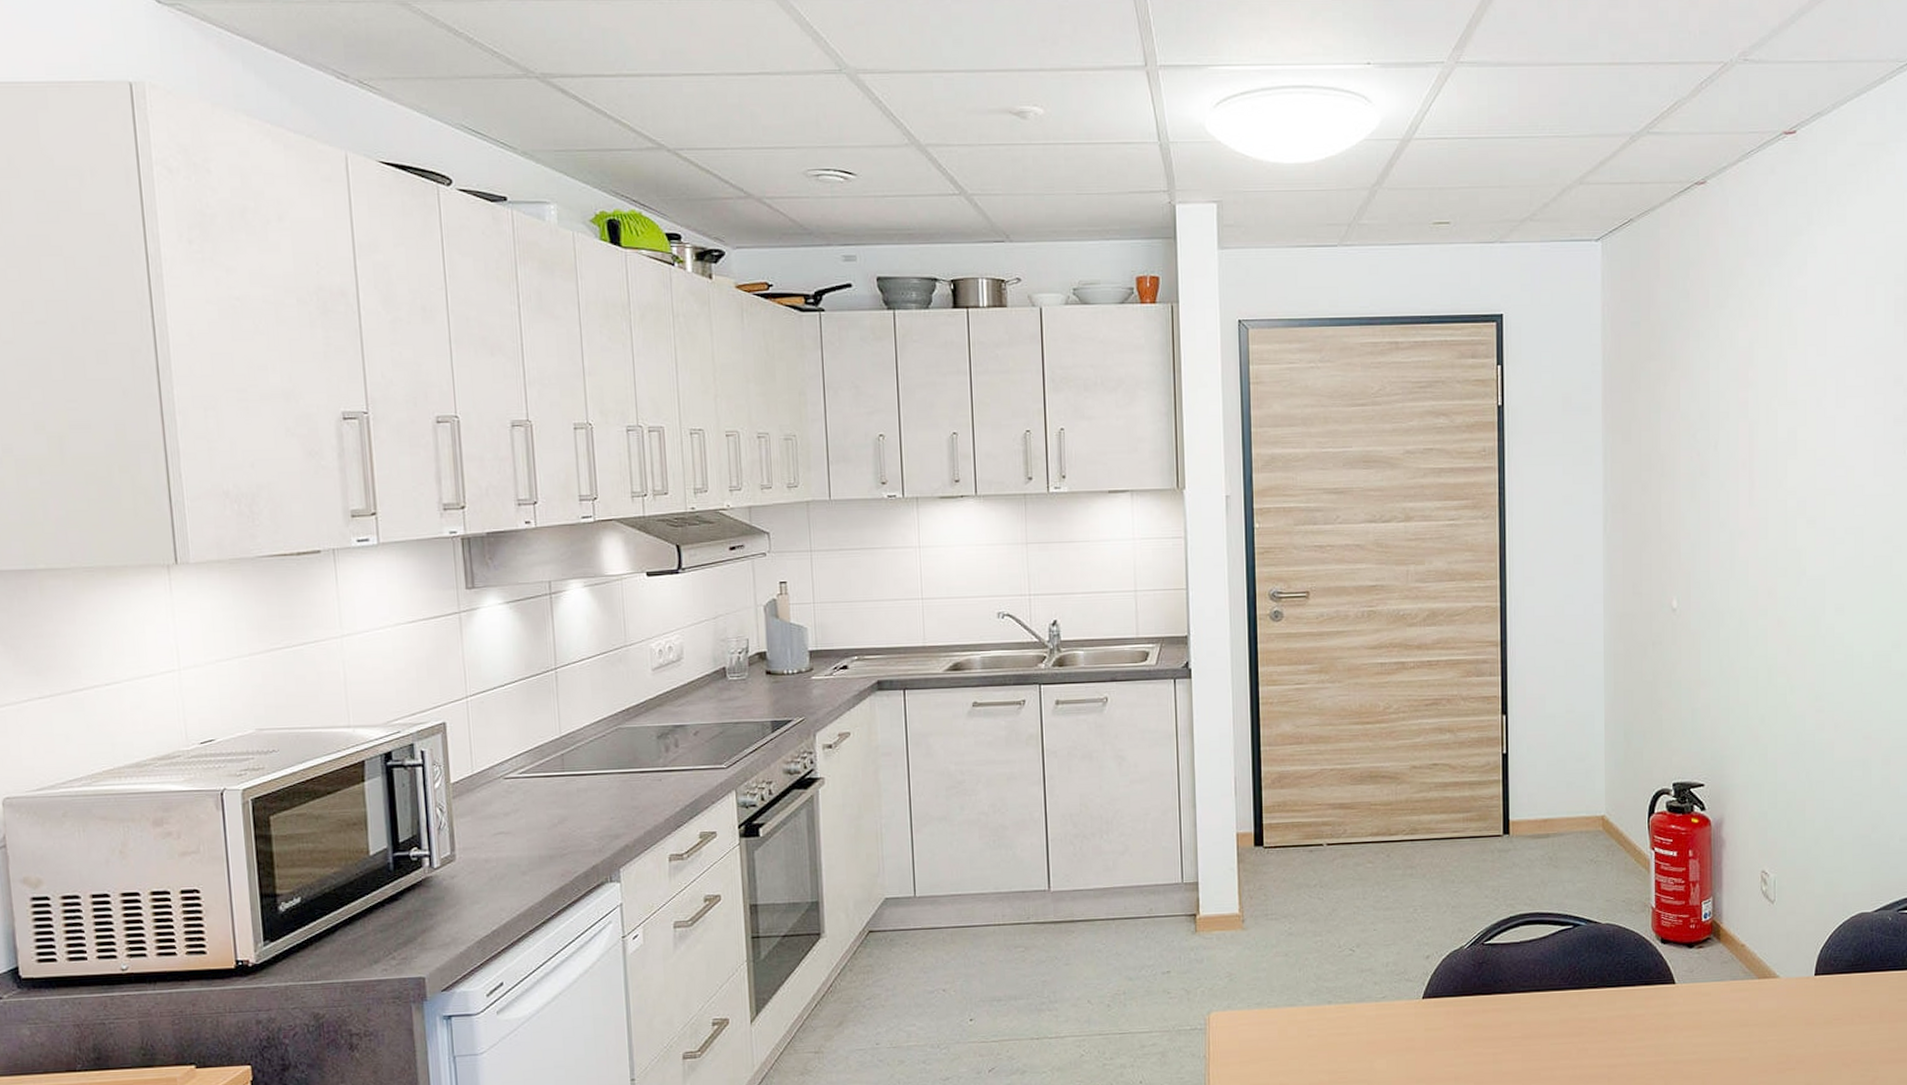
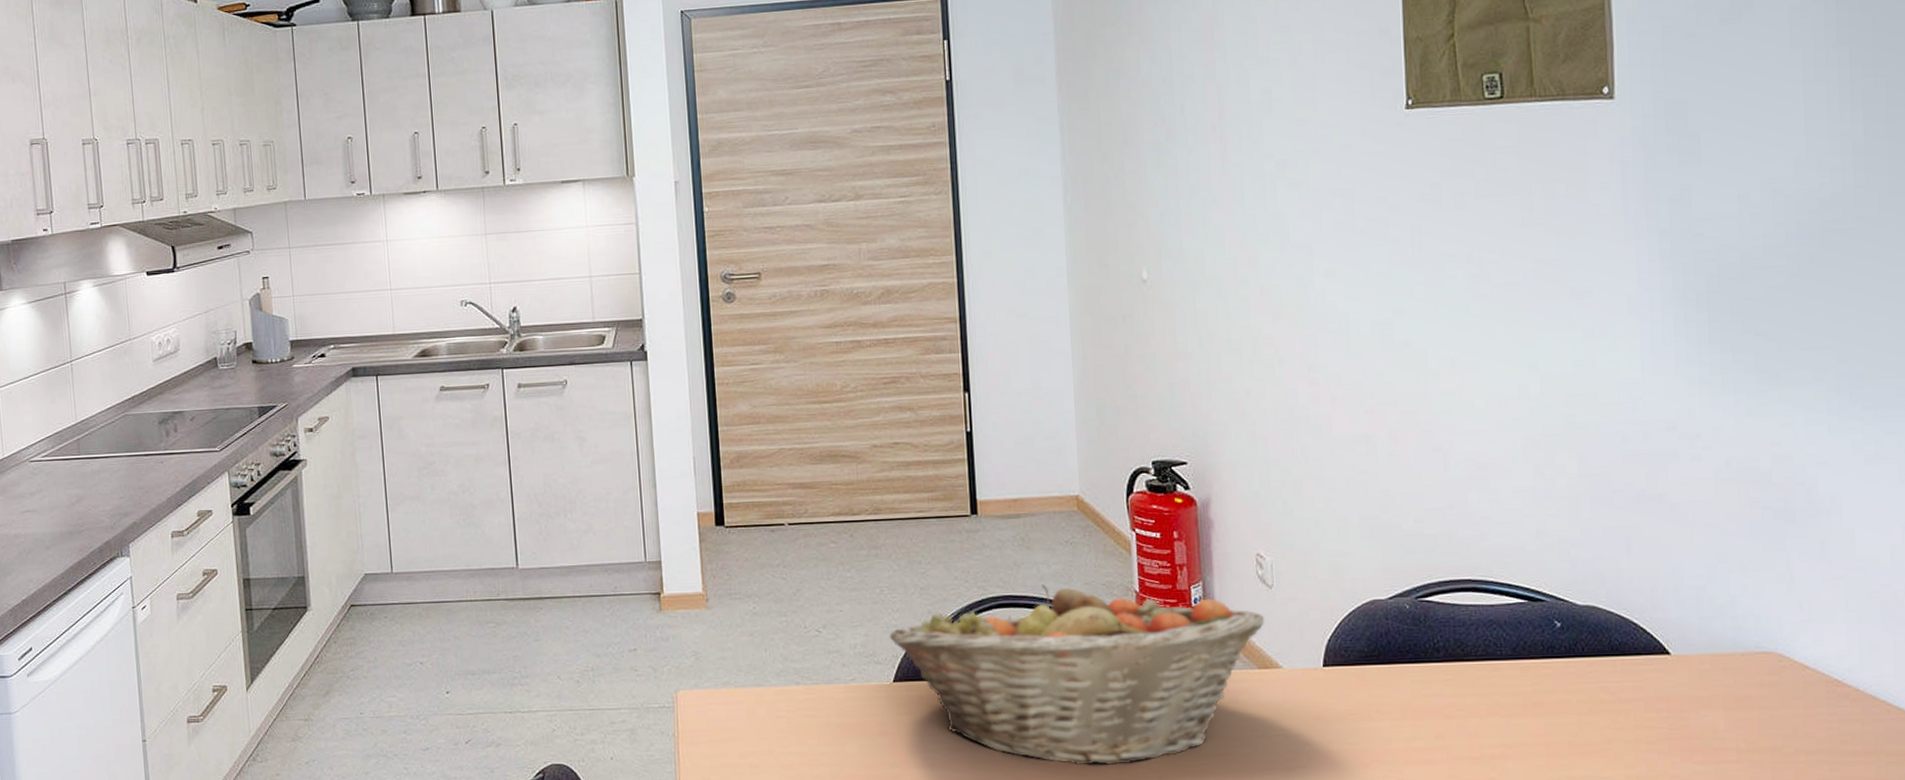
fruit basket: none [1420,902,1766,1074] -> present [889,584,1265,766]

